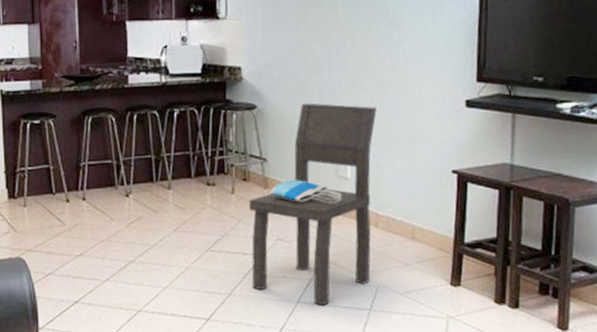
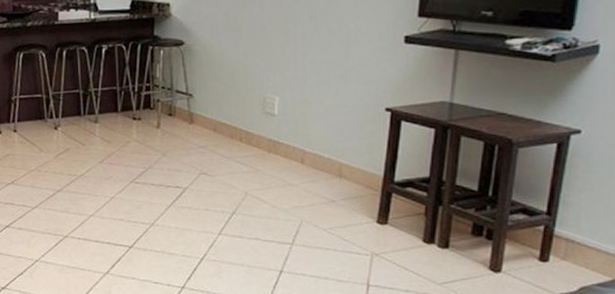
dining chair: present [249,103,377,306] -> none [174,39,308,239]
tote bag: present [270,179,342,204] -> none [195,115,268,140]

